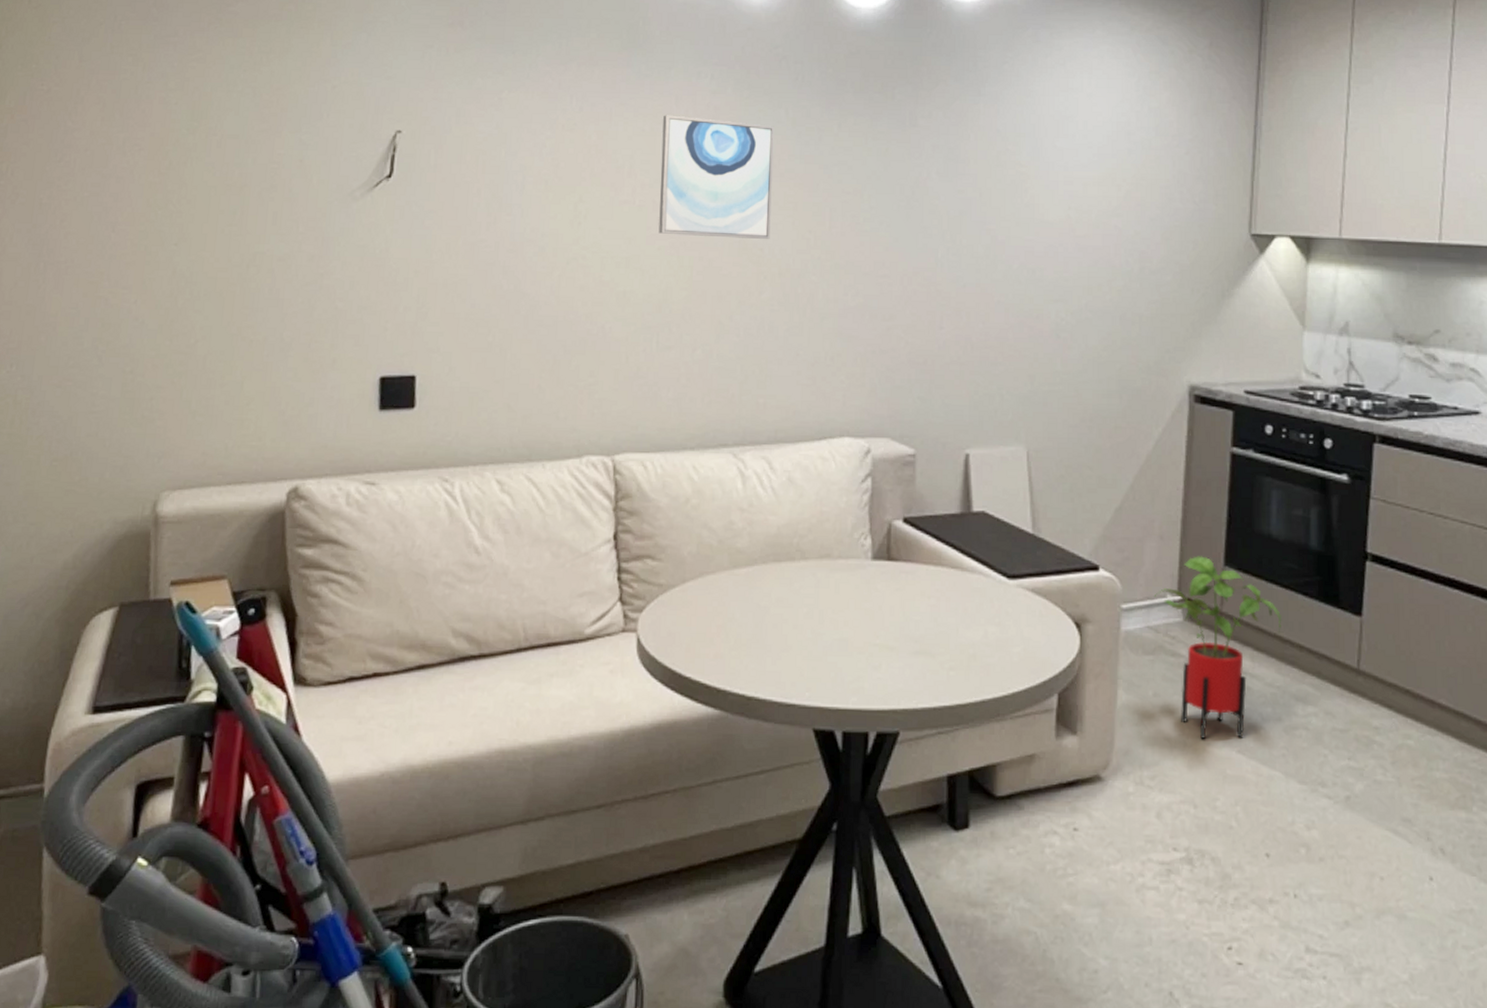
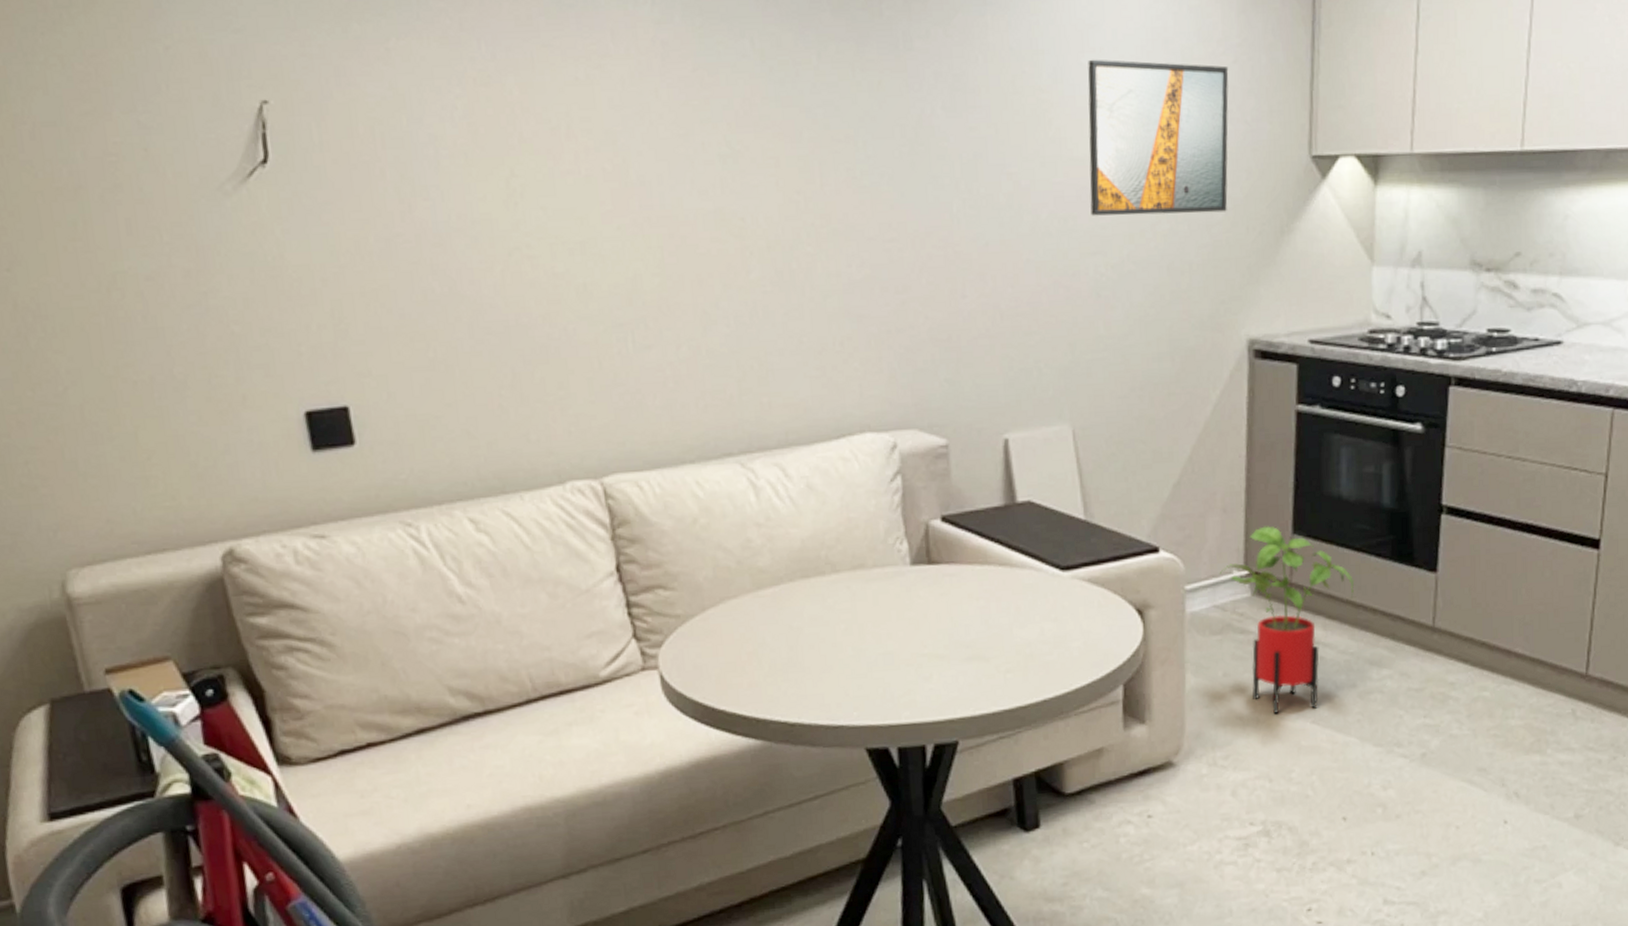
wall art: present [658,115,774,239] -> none [599,56,751,209]
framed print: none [1056,143,1181,275] -> present [1088,59,1229,216]

